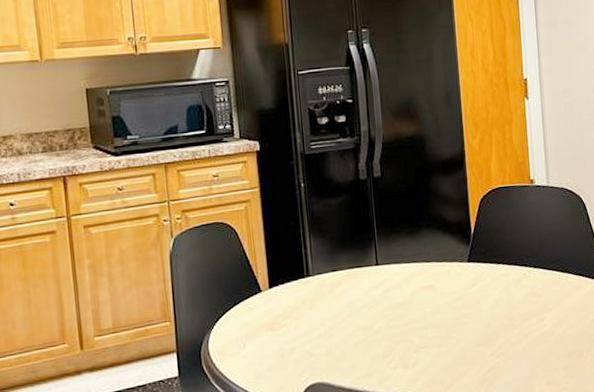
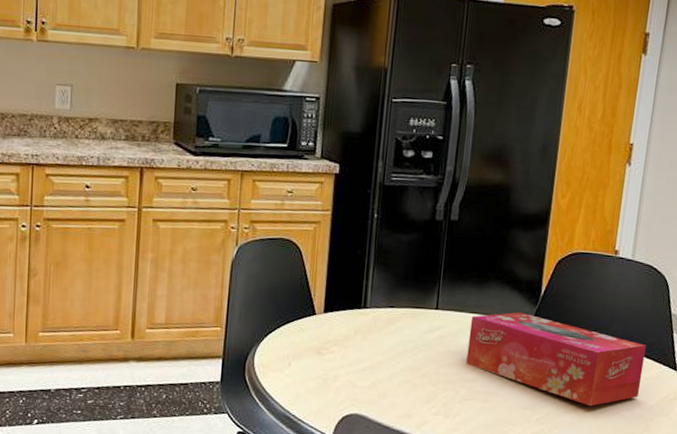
tissue box: none [411,253,580,332] -> present [466,312,646,407]

